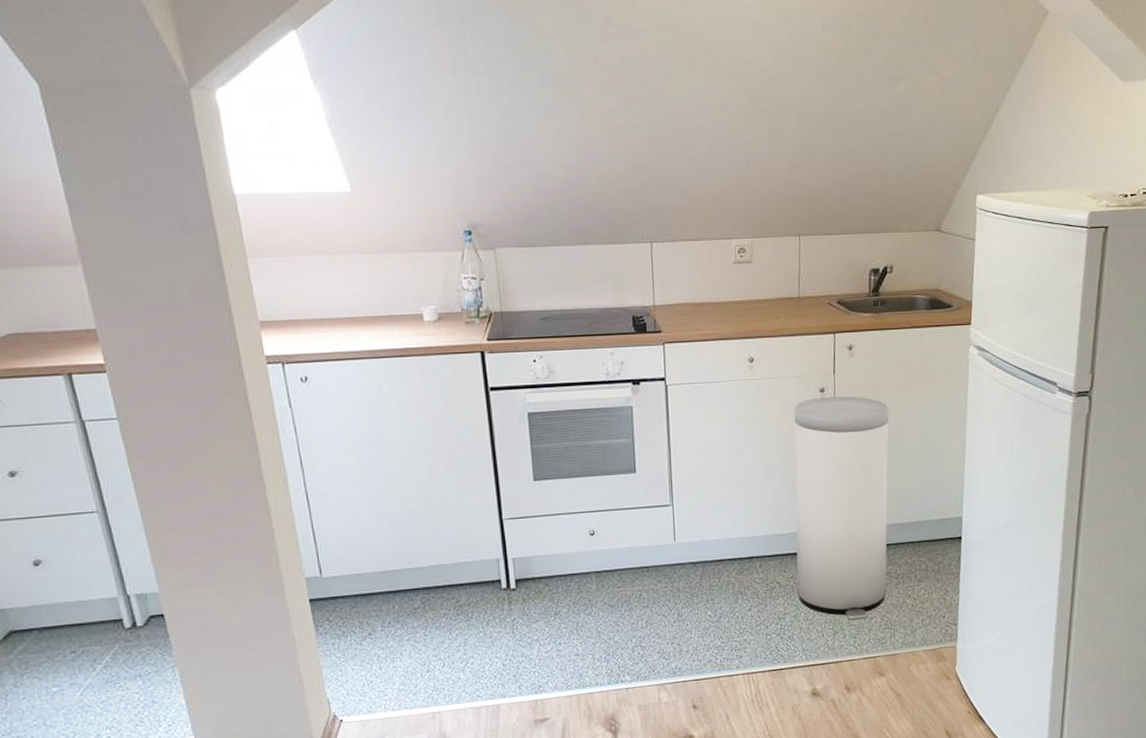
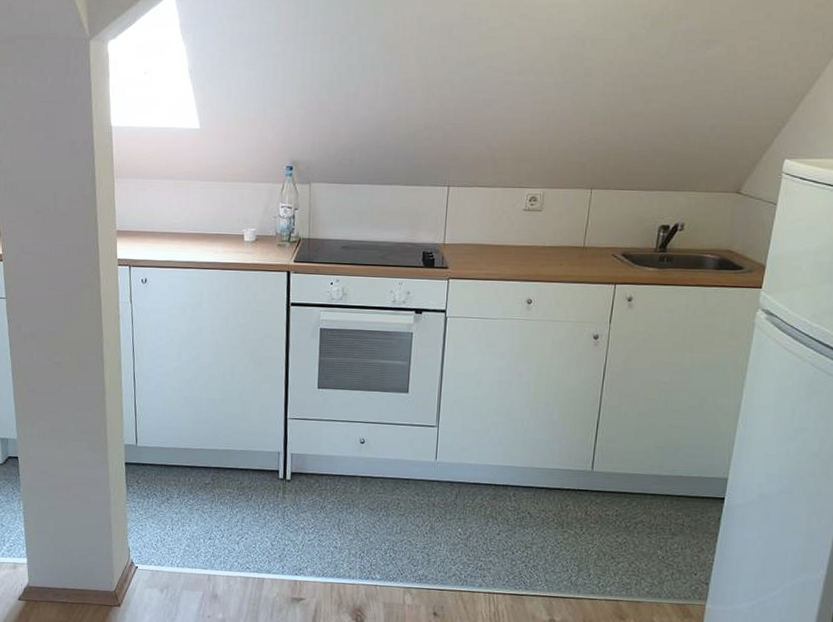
pedal bin: present [794,396,889,620] -> none [547,344,663,562]

